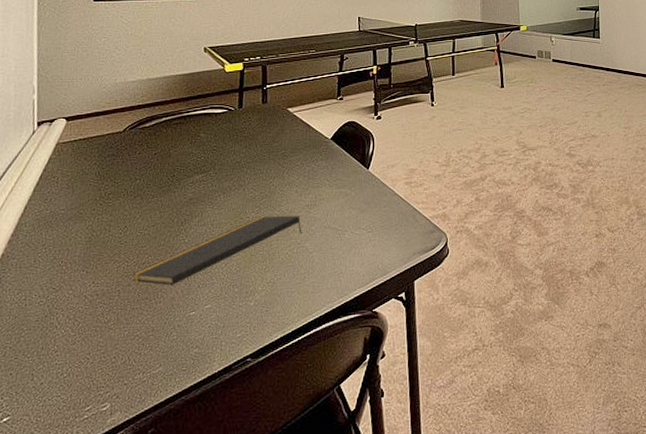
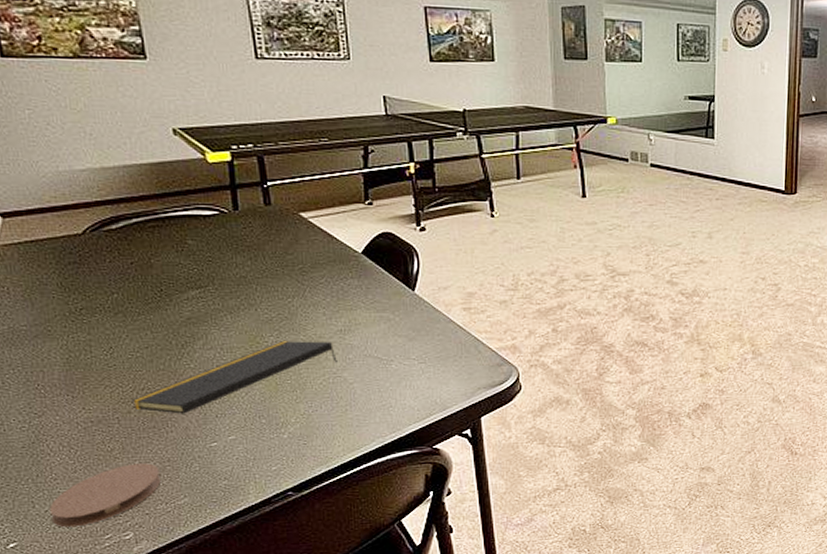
coaster: none [44,333,144,400] -> present [49,463,162,528]

